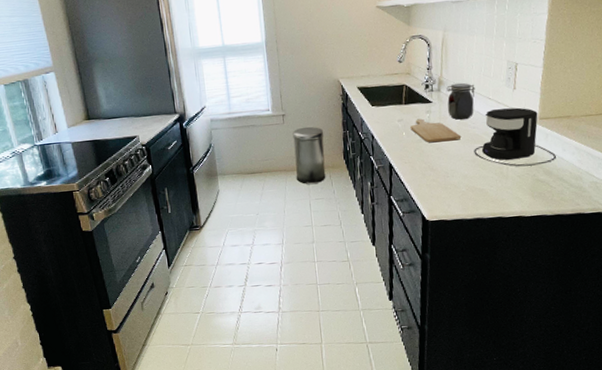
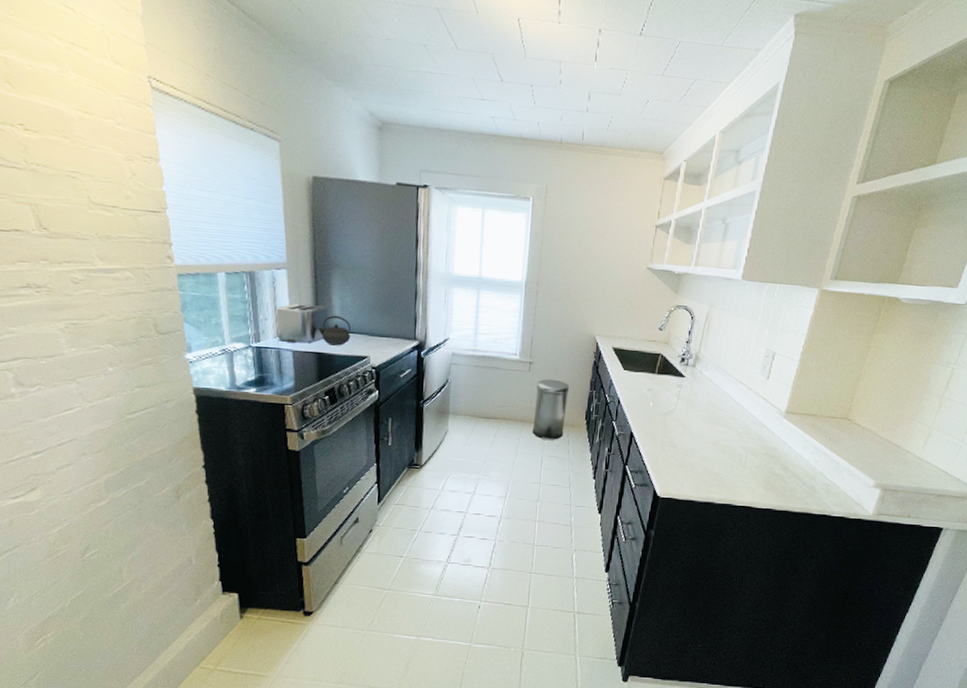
toaster: none [50,97,100,136] -> present [275,303,330,344]
kettle: none [89,104,119,132] -> present [318,315,351,346]
chopping board: present [410,118,462,143] -> none [658,391,708,420]
jar: present [446,82,475,120] -> none [698,361,730,400]
coffee maker: present [474,107,556,167] -> none [717,395,795,459]

